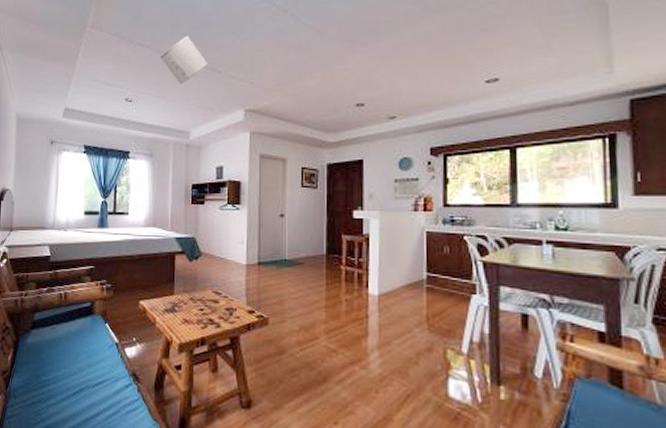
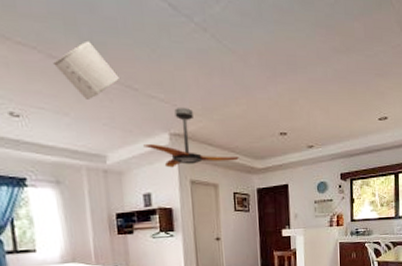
ceiling fan: none [221,84,310,142] -> present [144,107,239,168]

